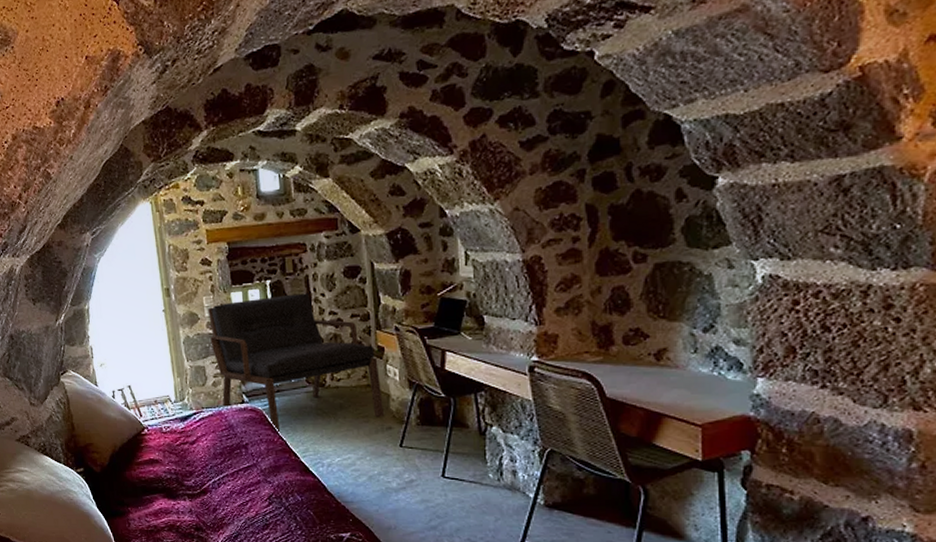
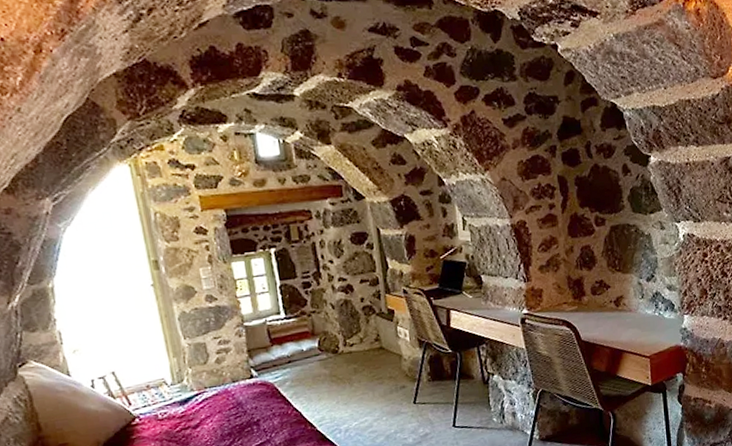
bench: present [208,293,384,434] -> none [206,260,397,406]

